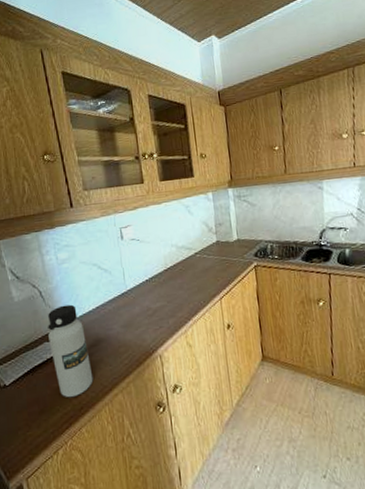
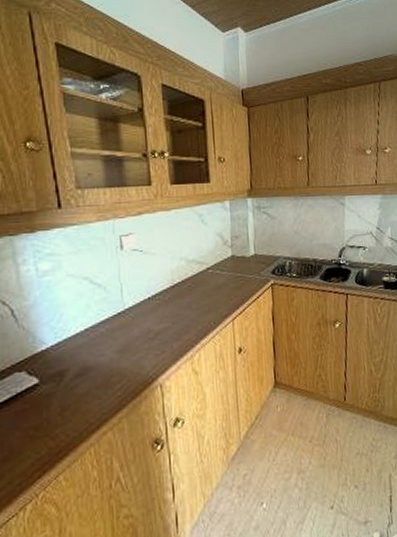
water bottle: present [48,304,93,398] -> none [20,326,77,440]

